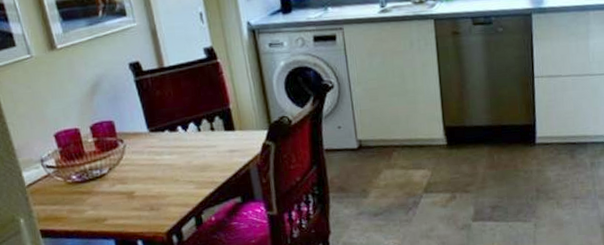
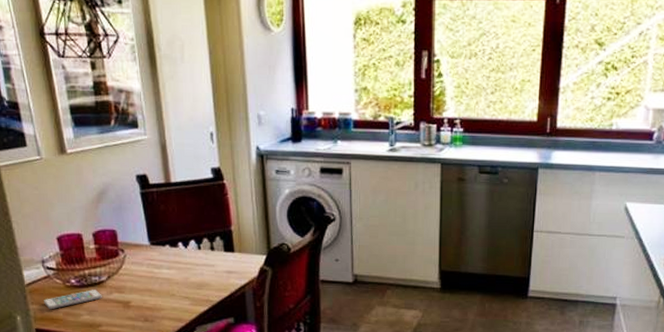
smartphone: none [46,183,105,209] -> present [44,289,102,310]

